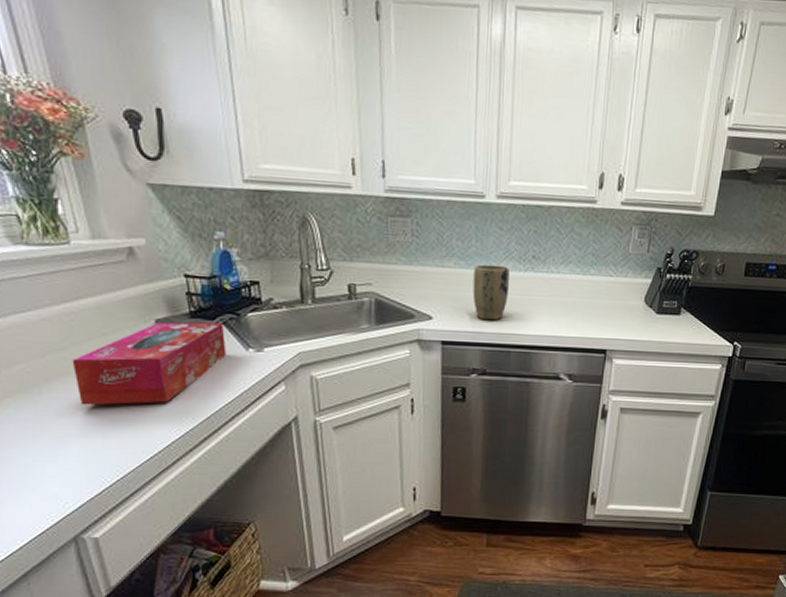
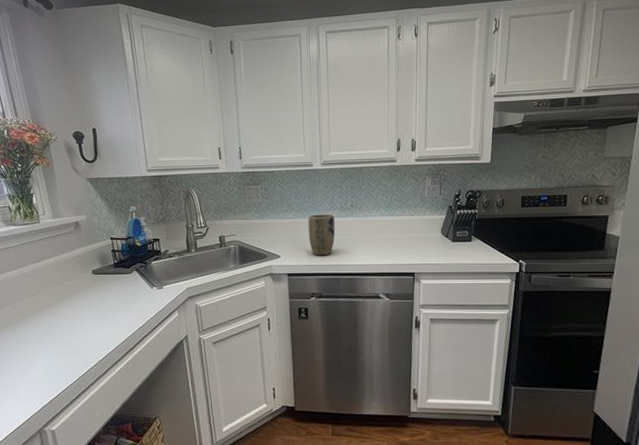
tissue box: present [72,322,226,406] -> none [40,270,138,333]

